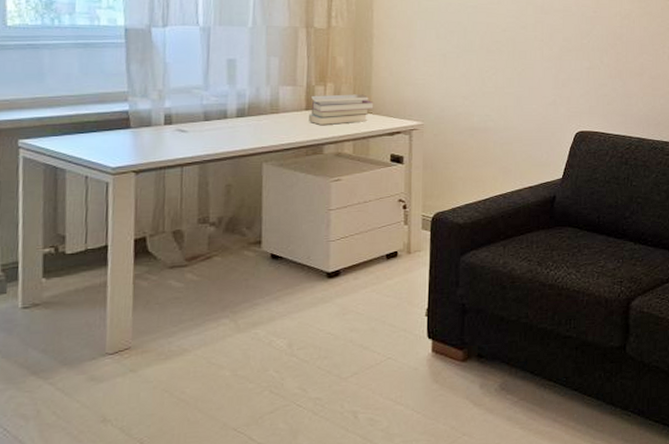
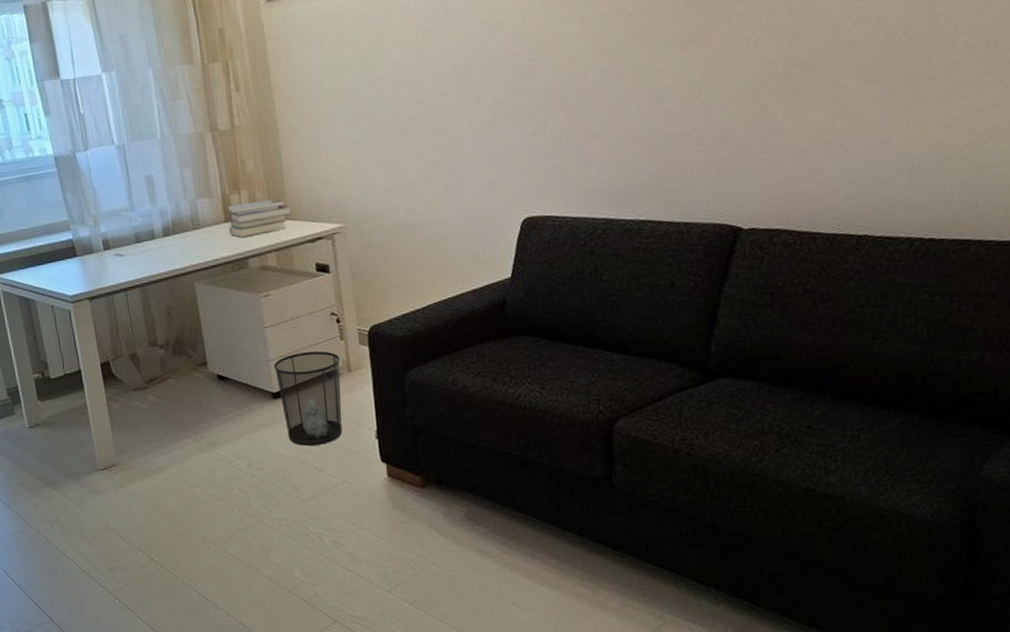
waste bin: none [333,233,402,324] -> present [273,350,343,446]

